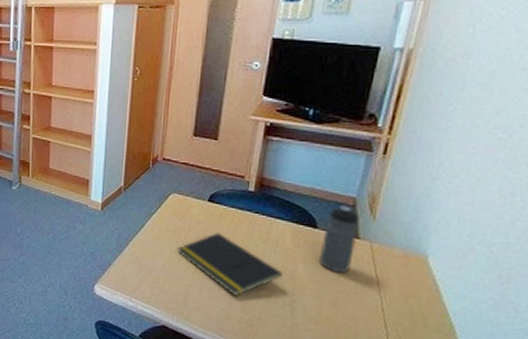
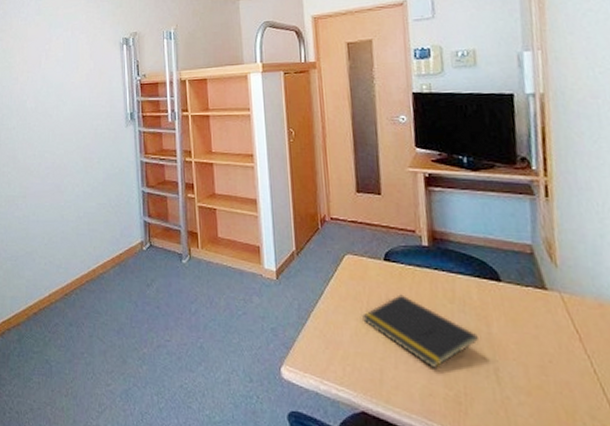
water bottle: present [319,205,359,274] -> none [508,254,548,332]

